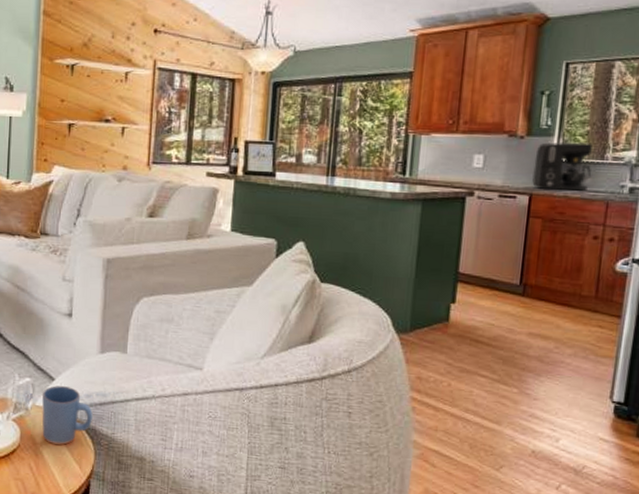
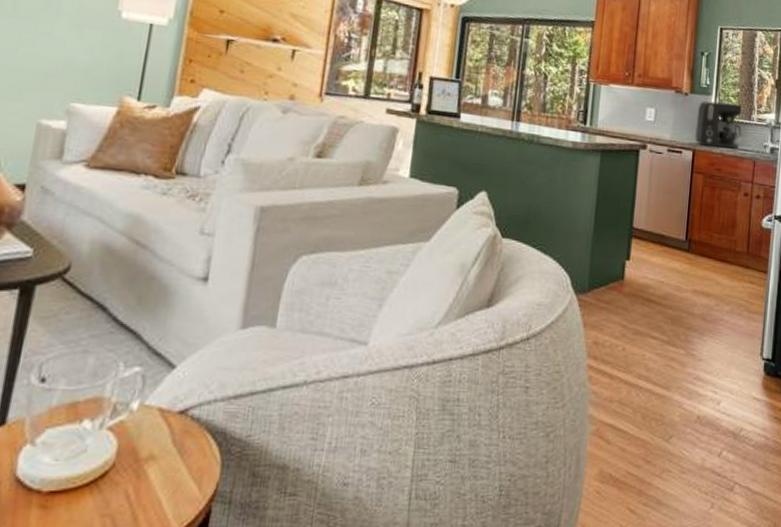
mug: present [41,386,93,445] -> none [149,375,224,458]

